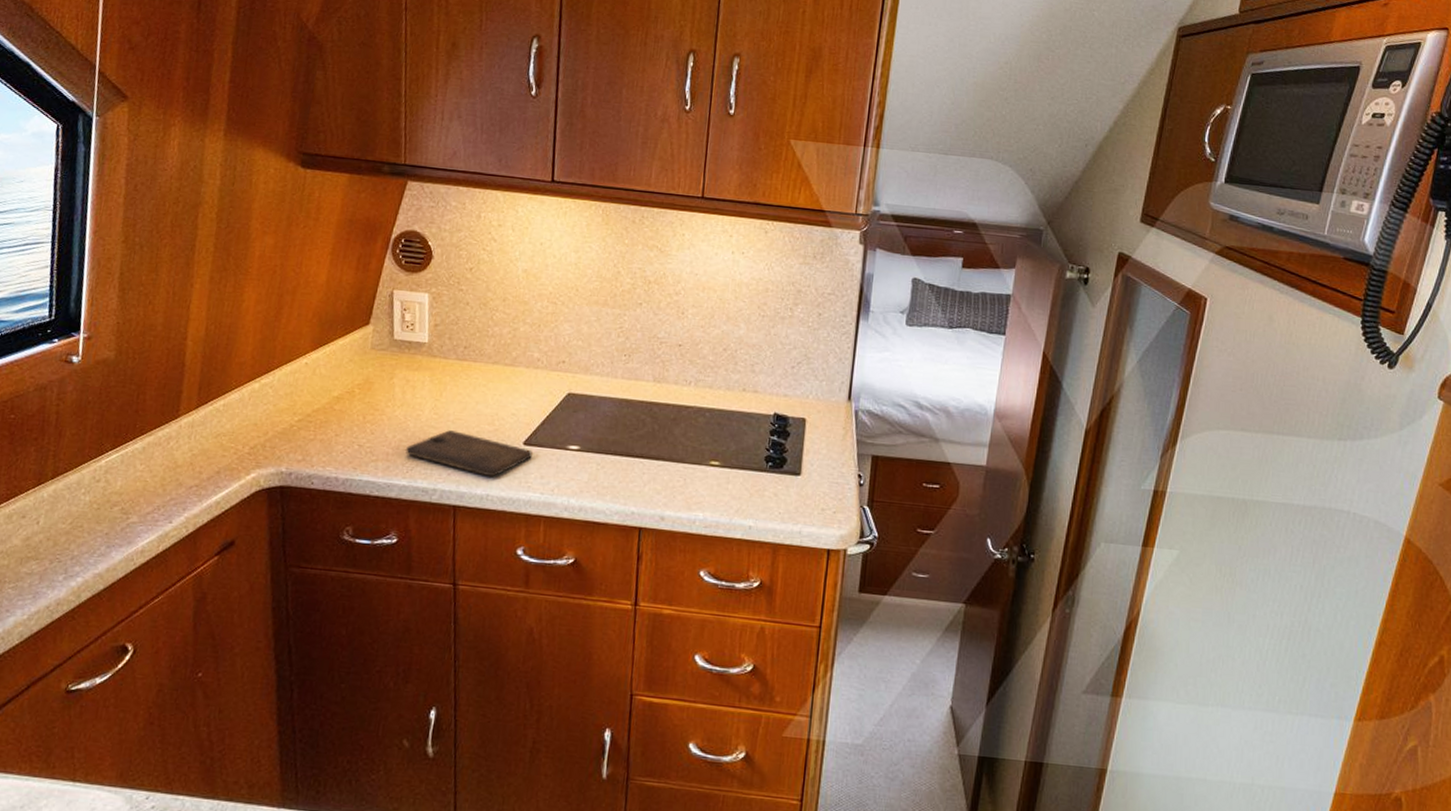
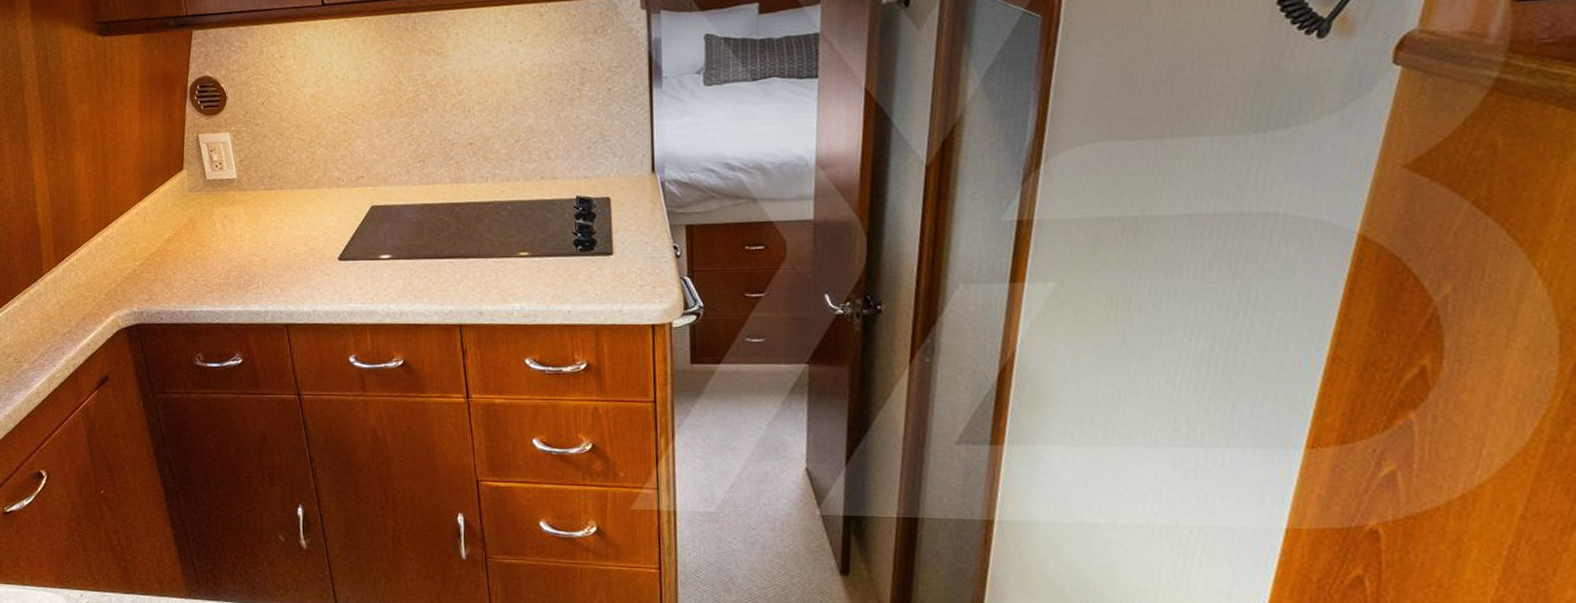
cutting board: present [405,430,533,478] -> none [235,256,348,294]

